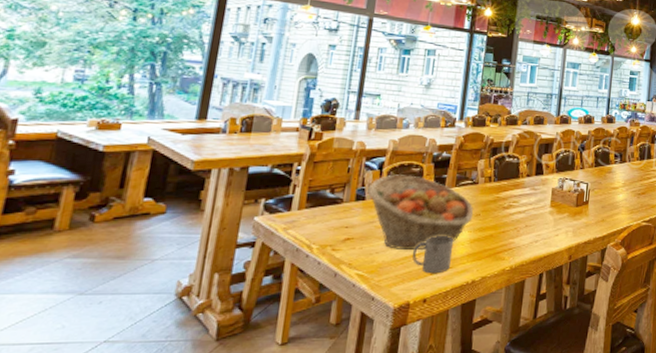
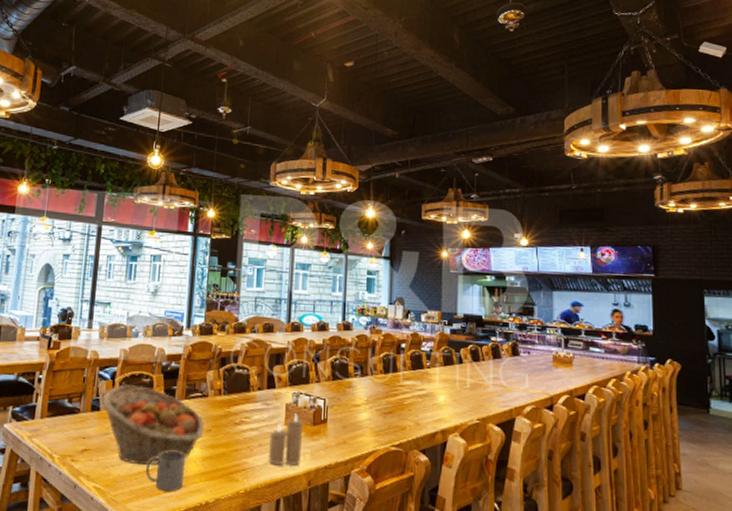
candle: none [534,197,568,244] -> present [269,414,304,466]

